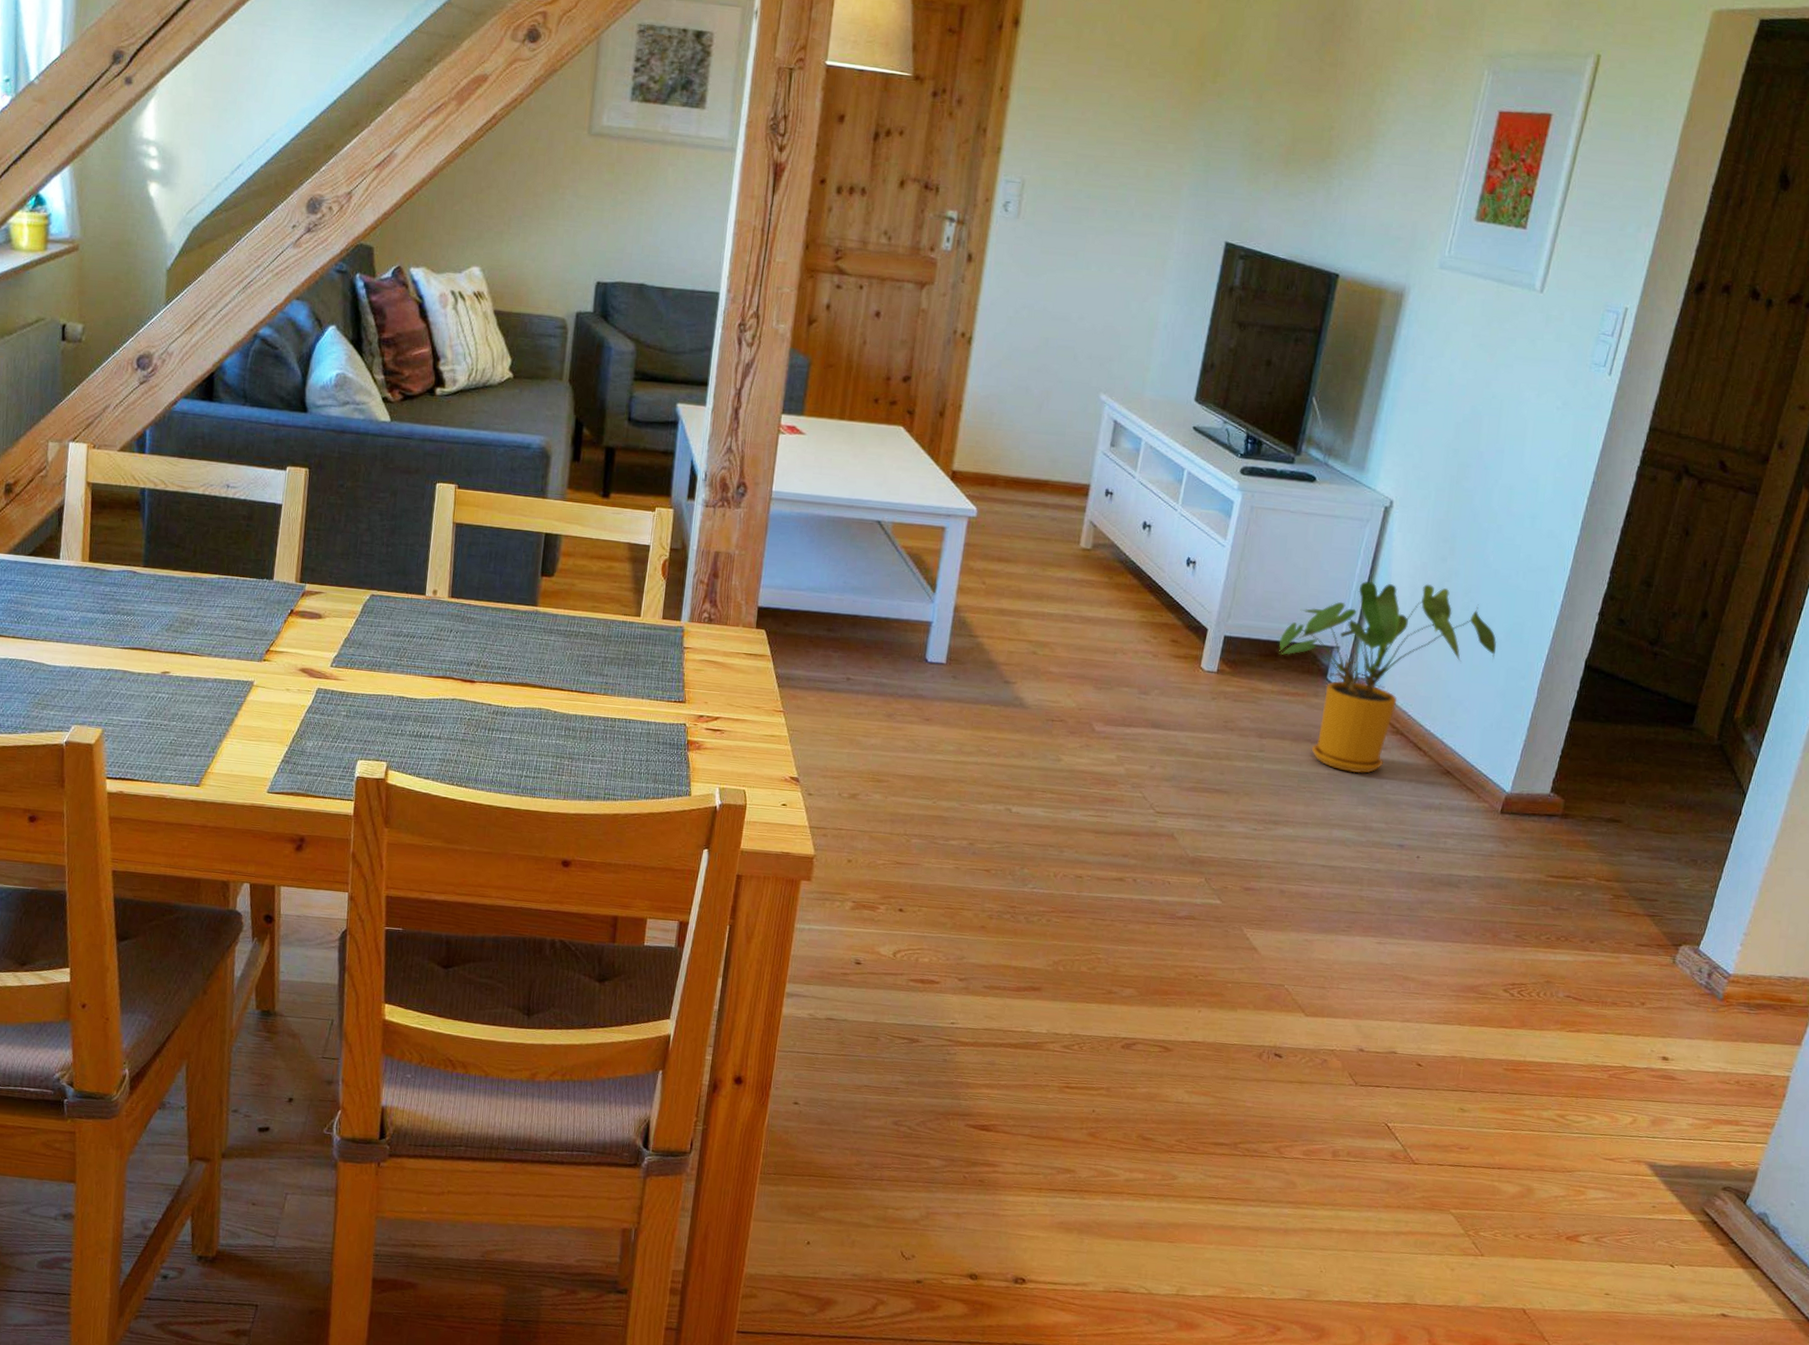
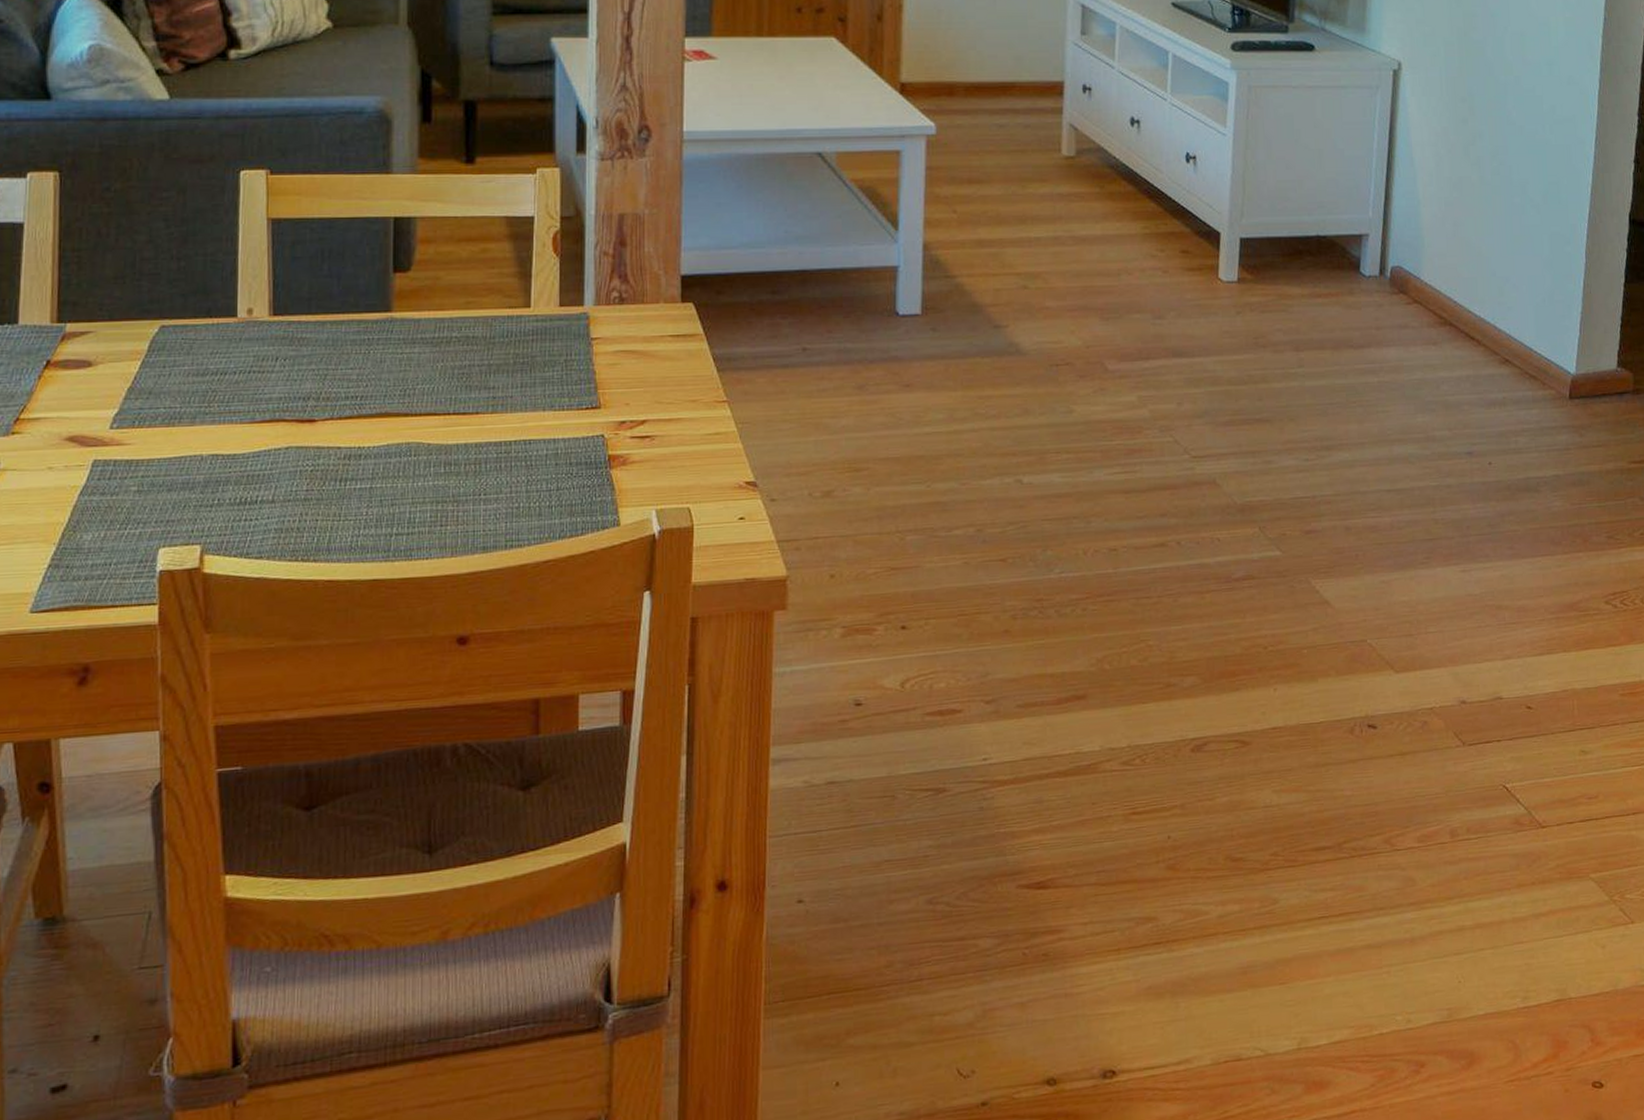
house plant: present [1279,581,1497,774] -> none [1302,150,1536,377]

